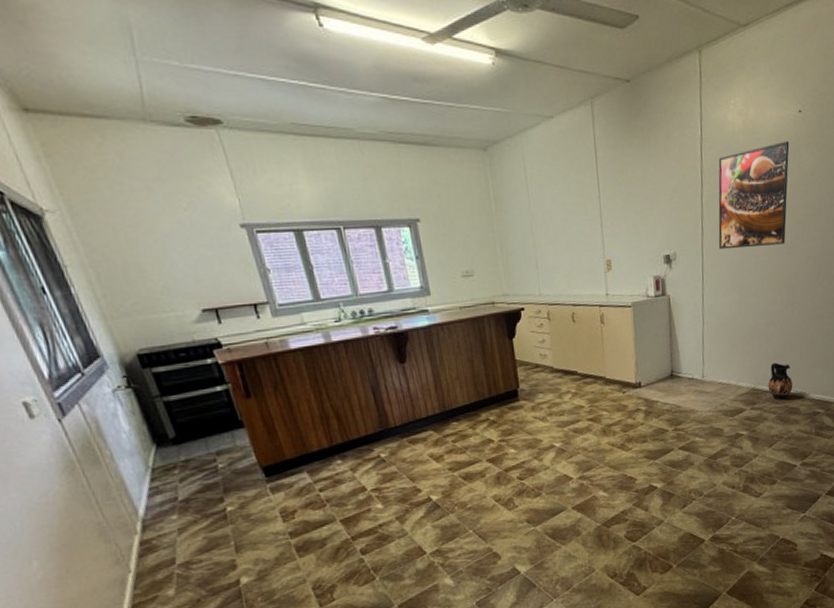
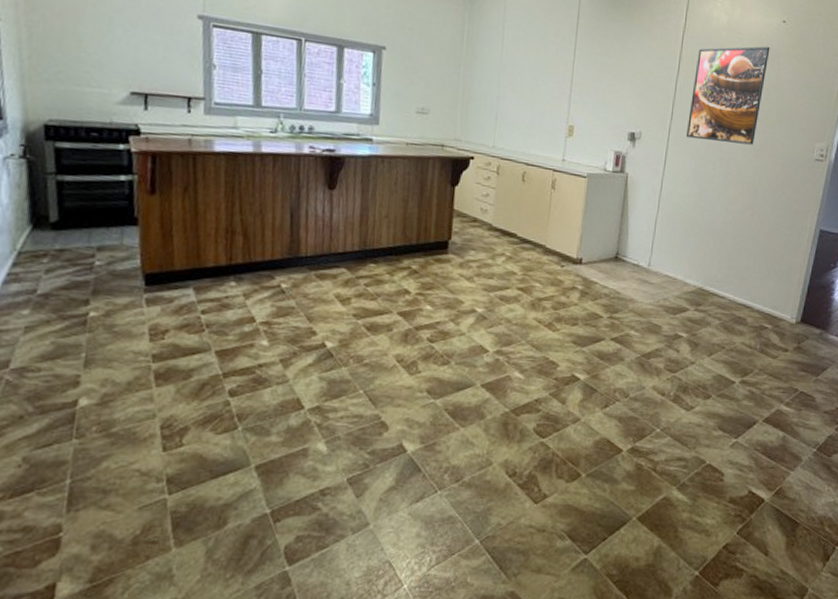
ceramic jug: present [768,362,793,400] -> none [716,264,743,307]

